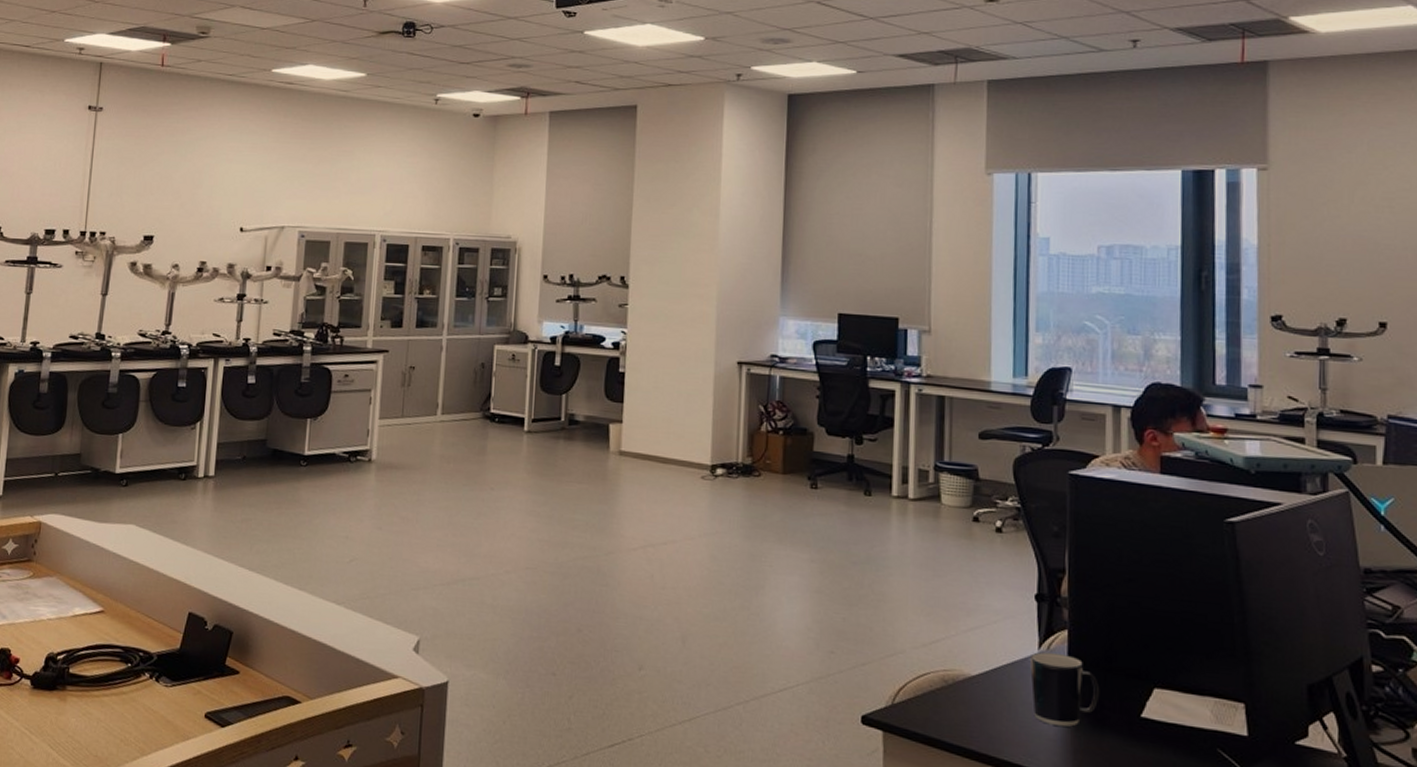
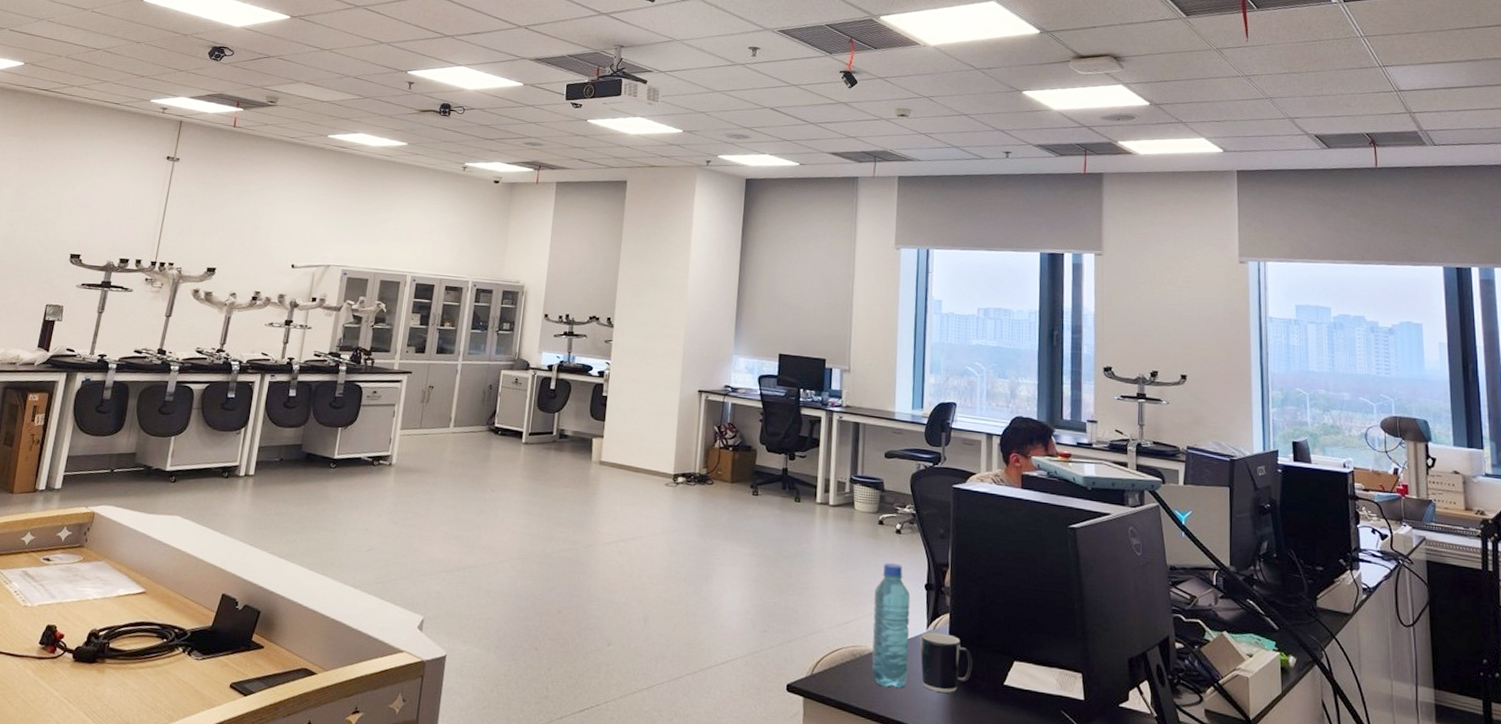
water bottle: none [968,568,1017,721] -> present [871,562,911,689]

